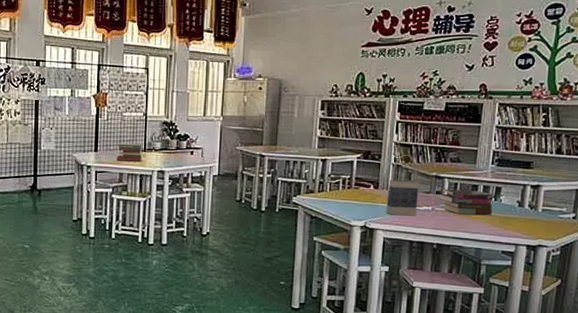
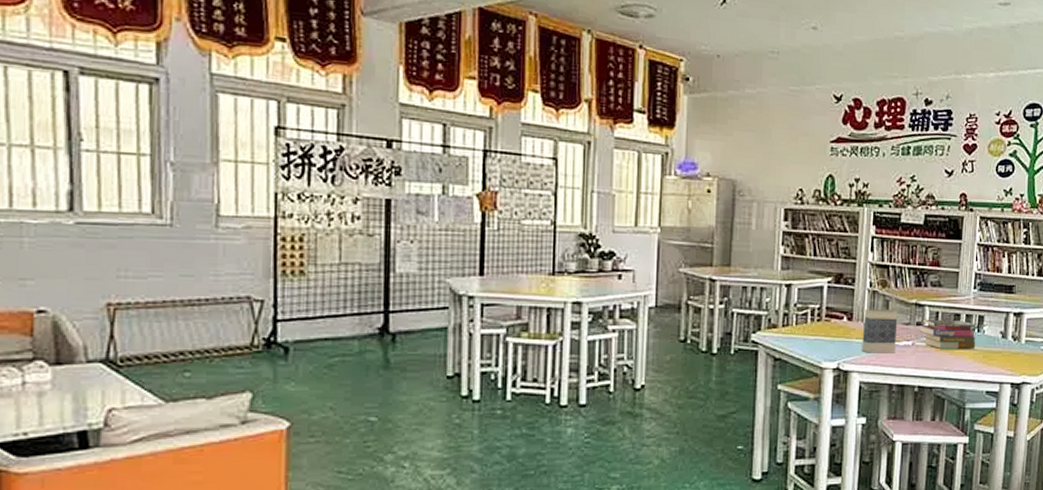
books: present [117,143,143,162] -> none [513,262,551,289]

